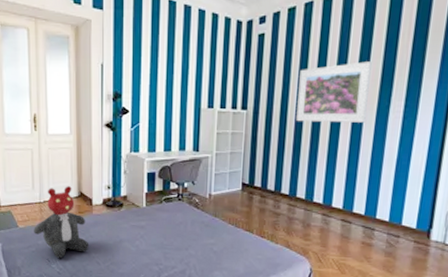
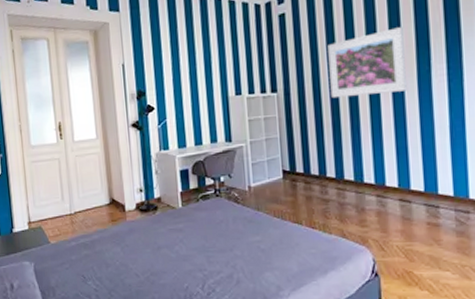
teddy bear: present [34,186,89,259] -> none [66,193,126,274]

